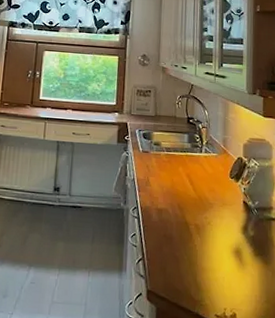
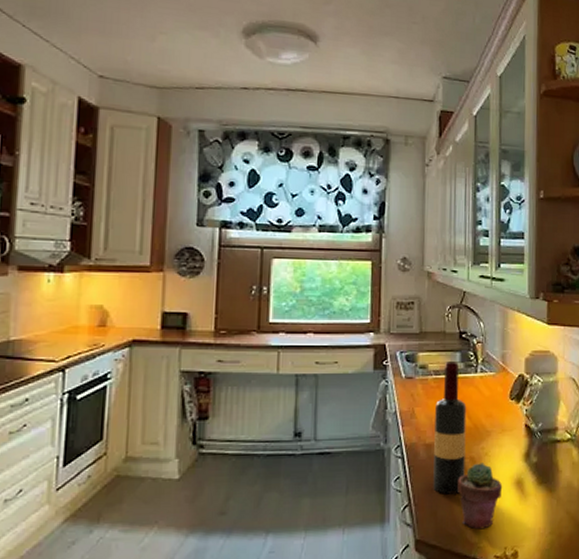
wine bottle: none [163,141,193,255] -> present [433,362,467,494]
potted succulent: none [184,230,223,289] -> present [458,463,503,530]

